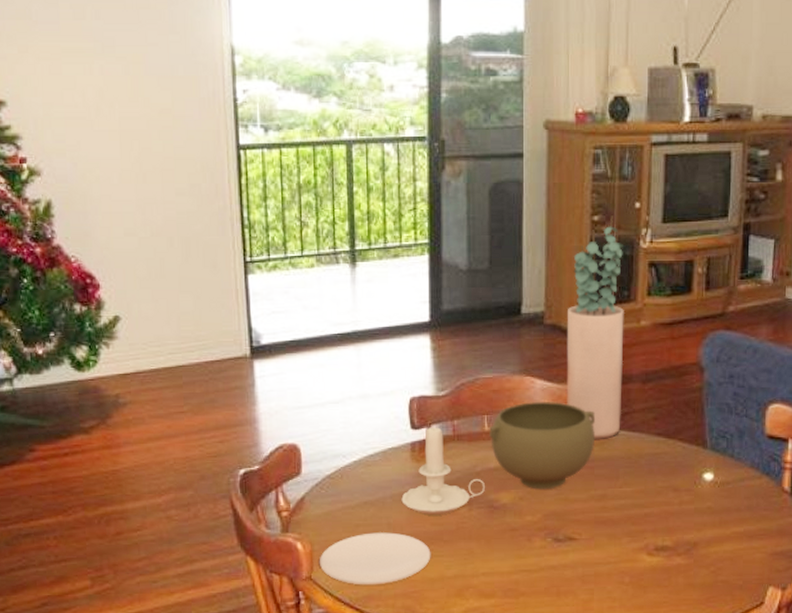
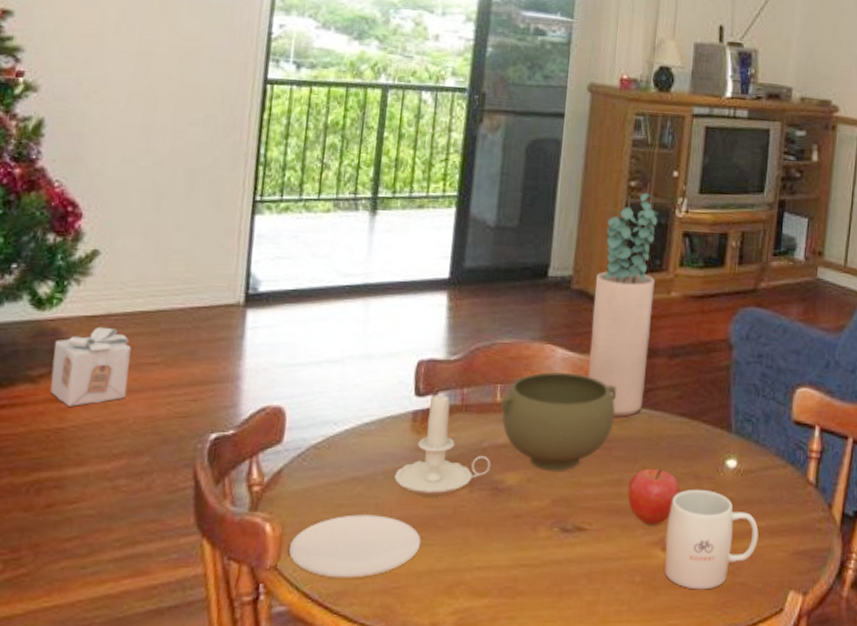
gift box: none [97,383,164,452] -> present [50,326,131,407]
fruit: none [612,483,661,533] -> present [627,468,680,524]
mug: none [650,500,737,588] -> present [664,489,759,590]

